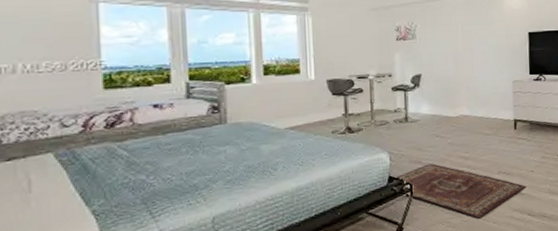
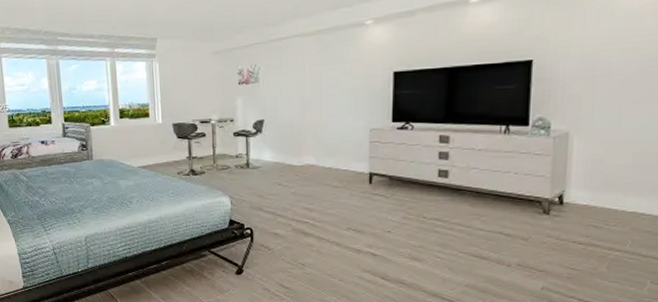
rug: present [397,163,526,219] -> none [238,212,381,273]

